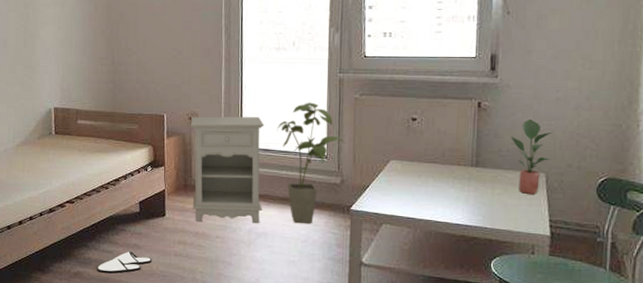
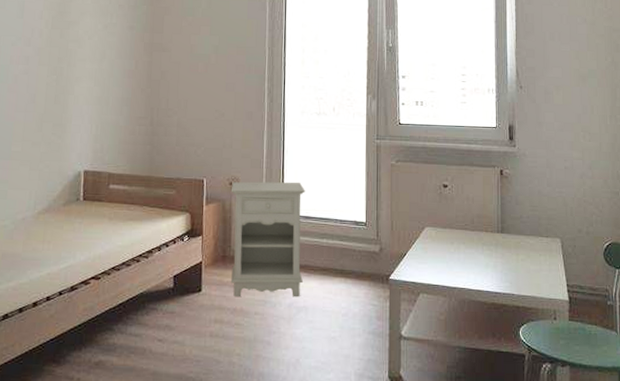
slippers: present [96,251,153,274] -> none [121,333,186,361]
house plant: present [277,102,343,223] -> none [318,168,381,295]
potted plant: present [511,118,551,194] -> none [530,186,564,259]

